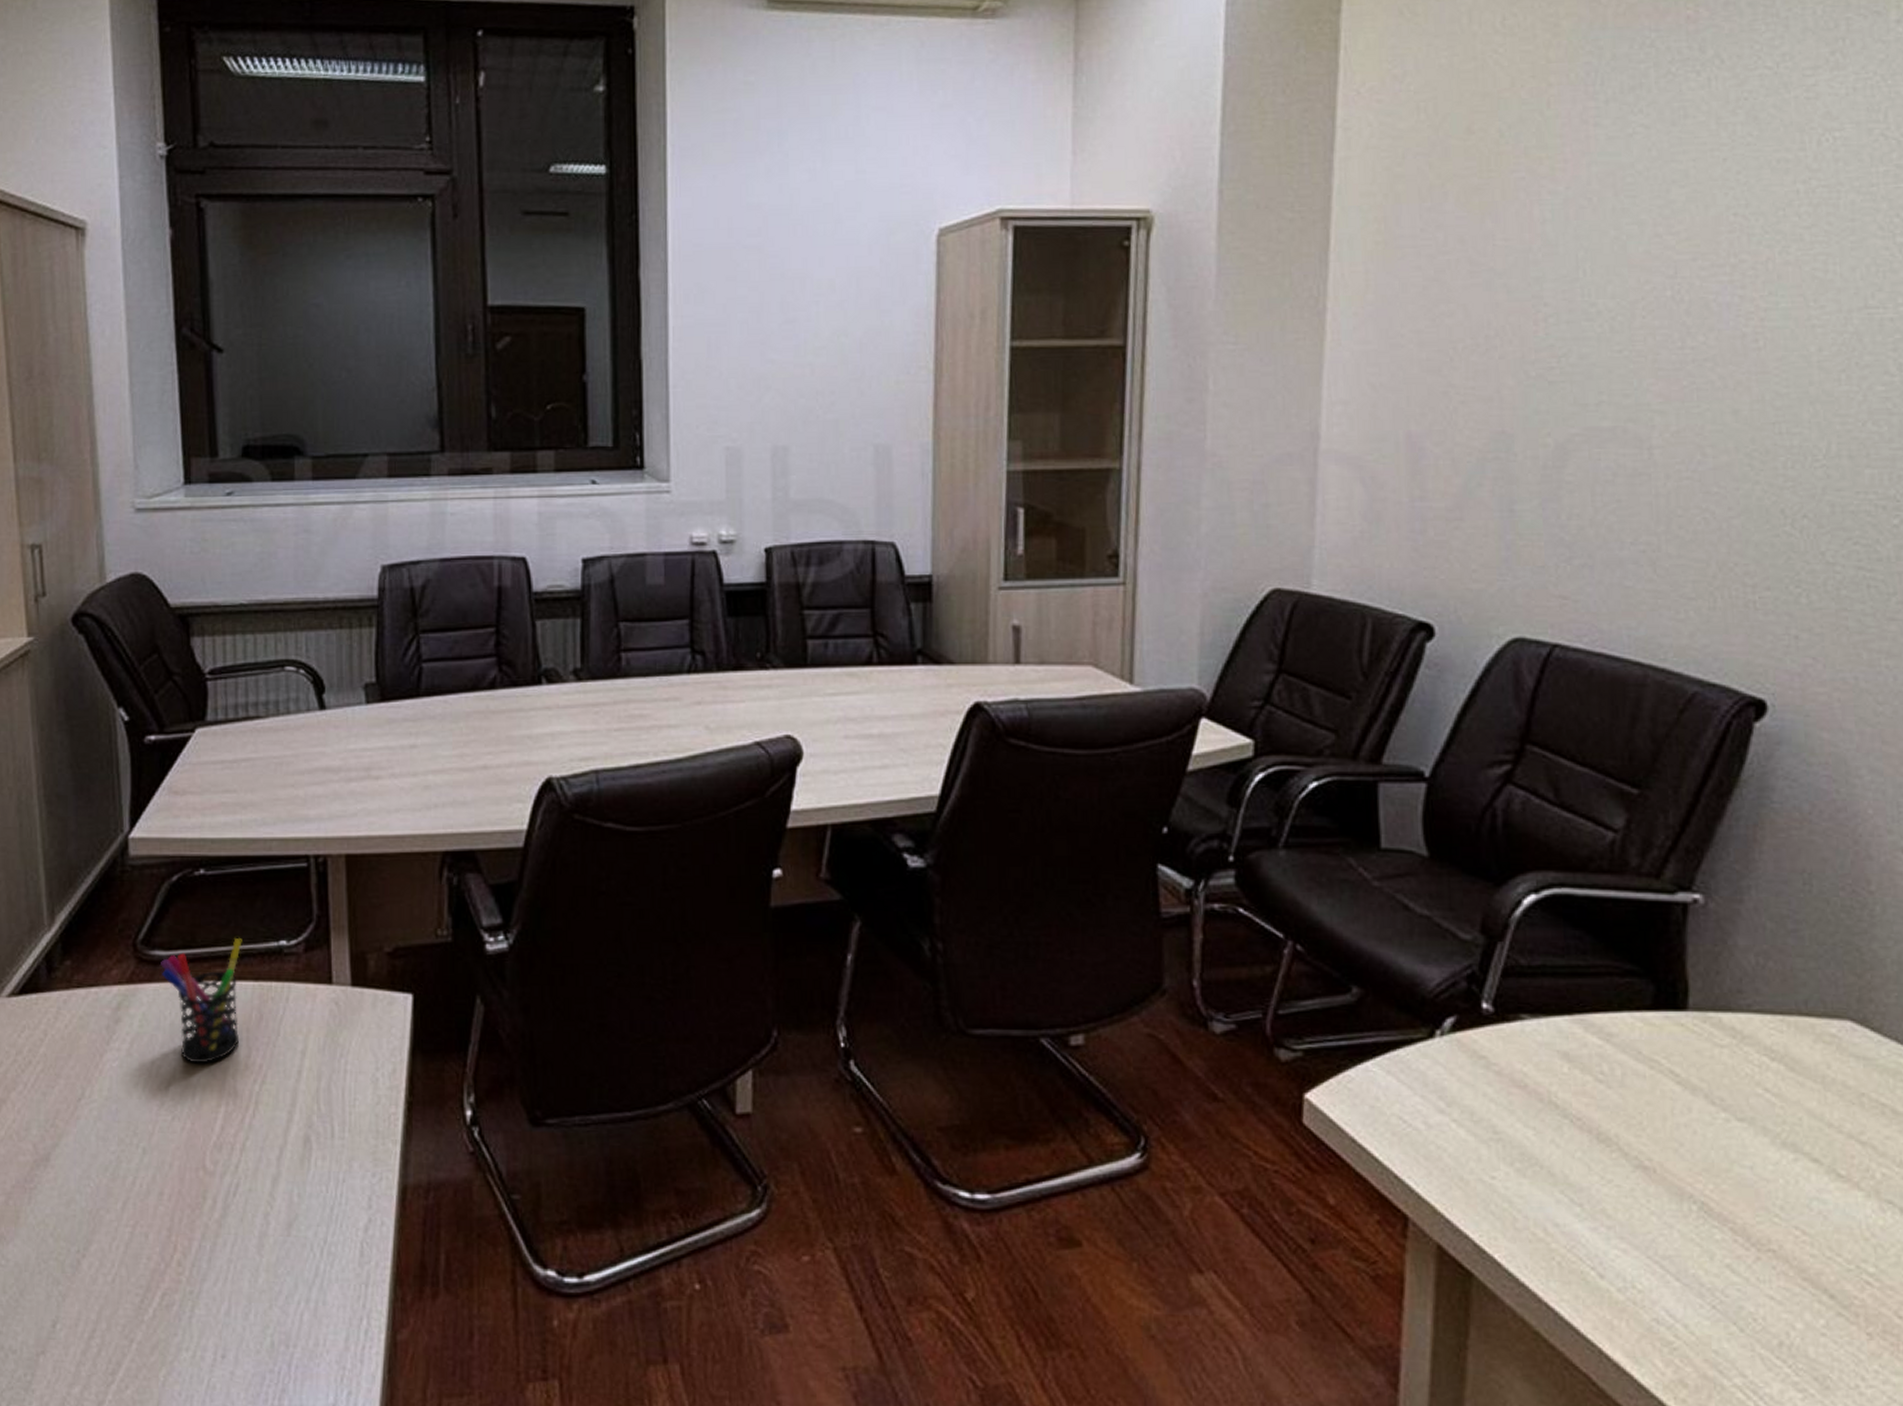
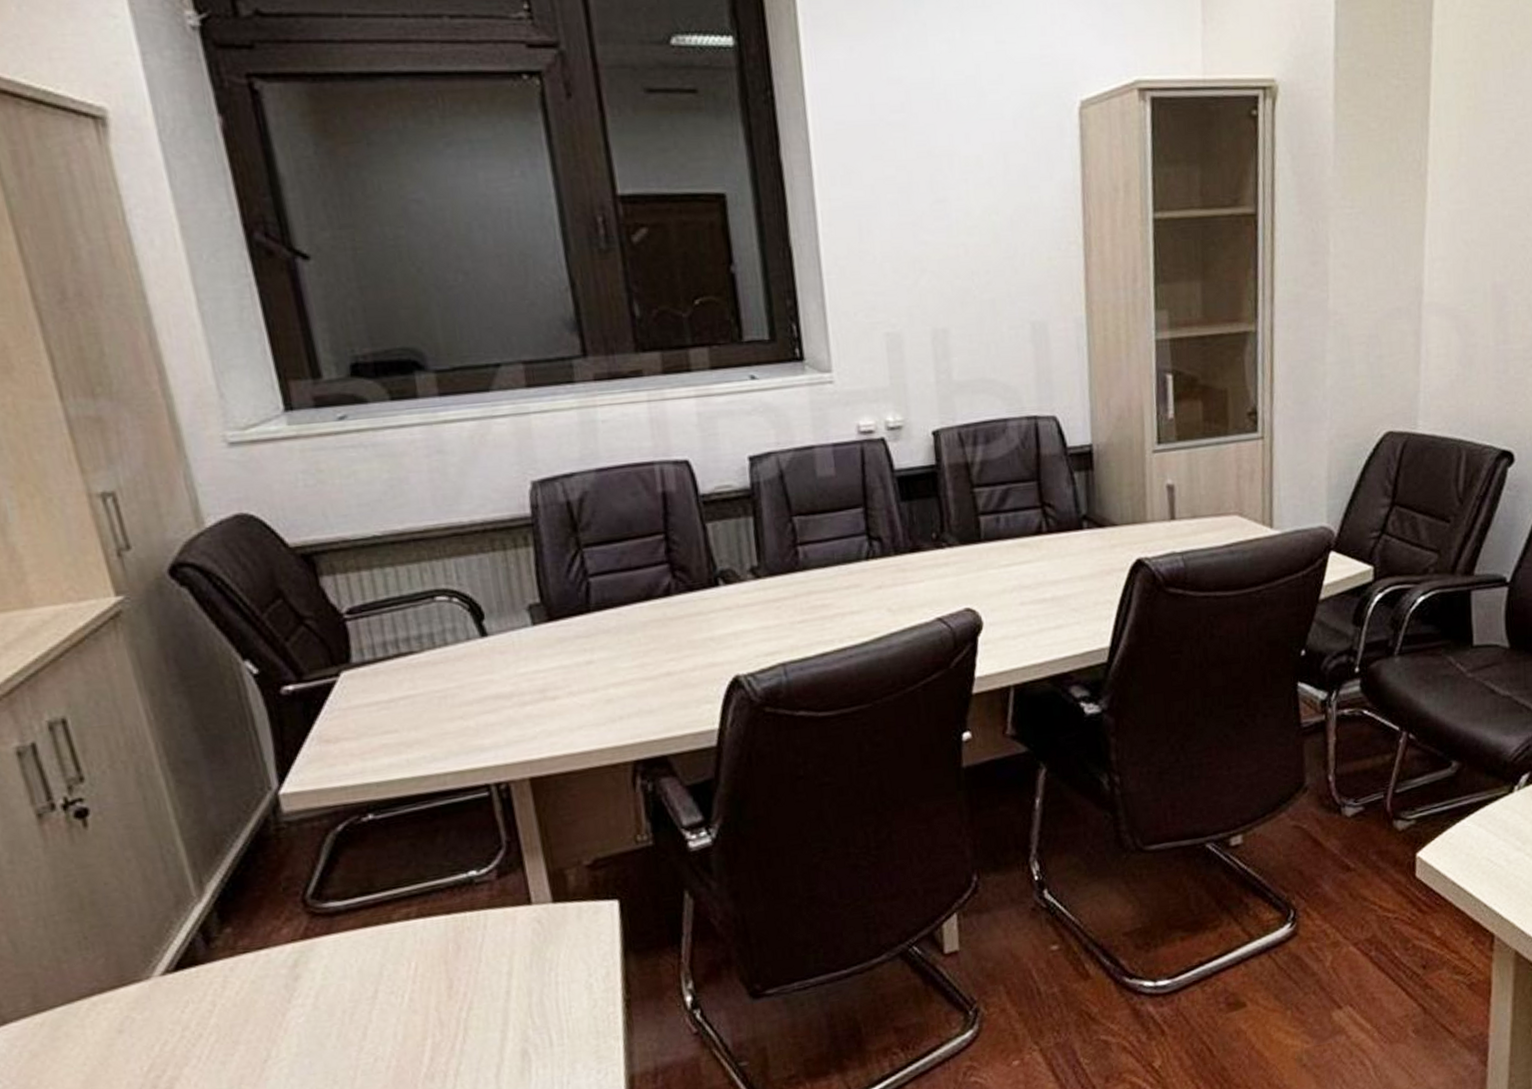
pen holder: present [161,937,242,1064] -> none [337,875,438,1004]

